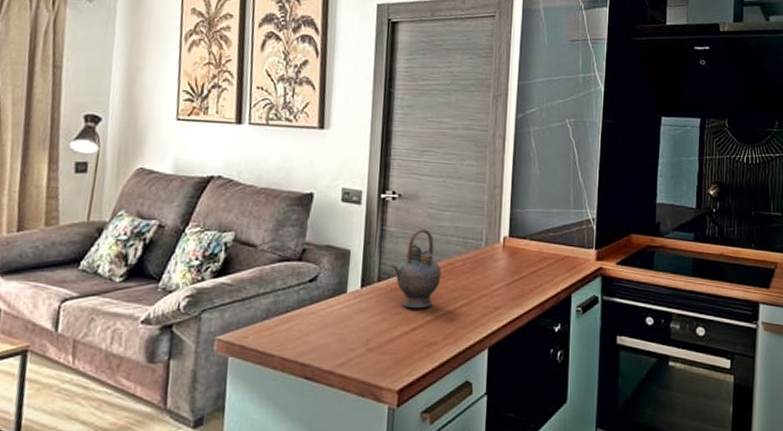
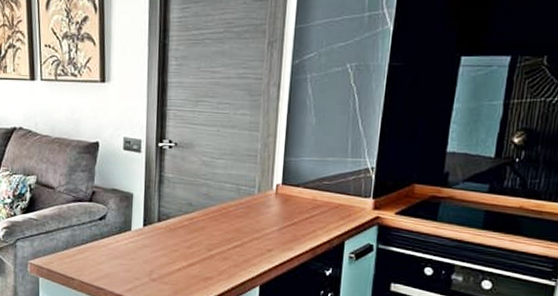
teapot: present [390,229,442,309] -> none [168,175,216,248]

